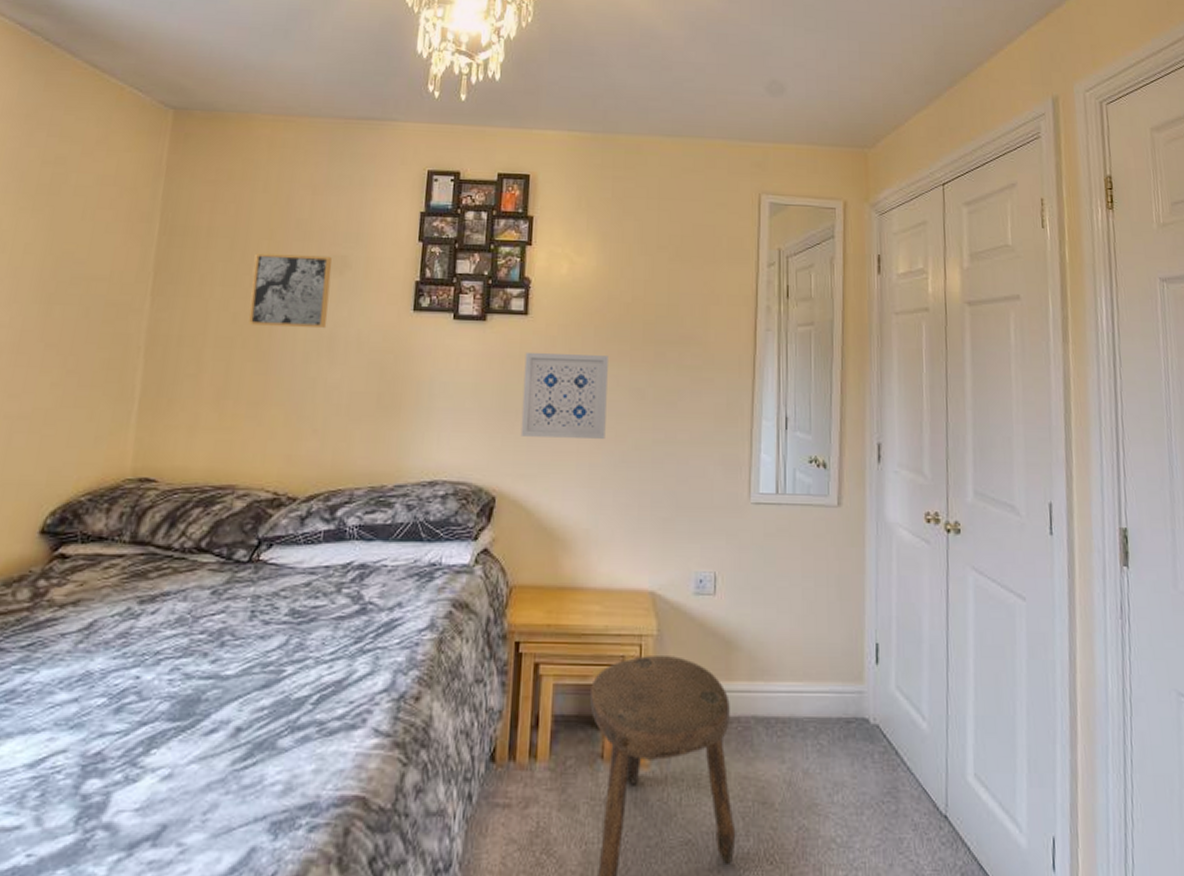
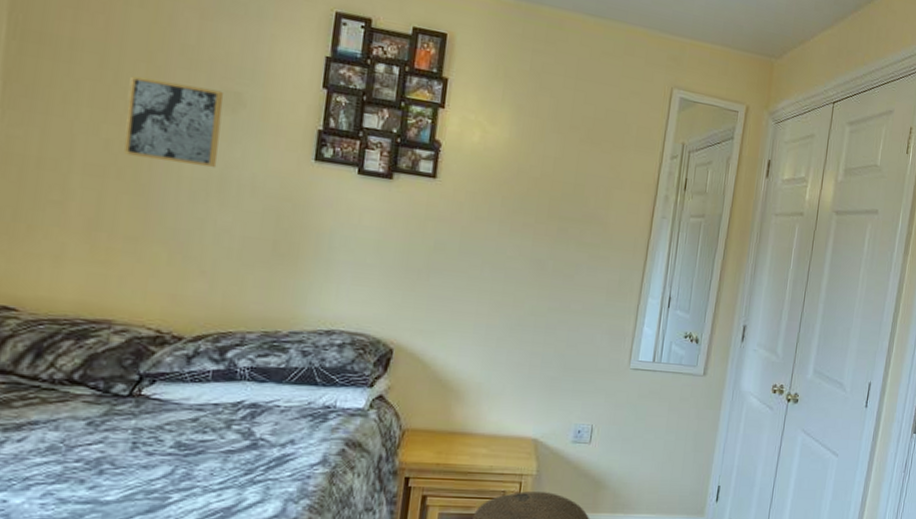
wall art: present [520,351,608,439] -> none [421,214,513,303]

